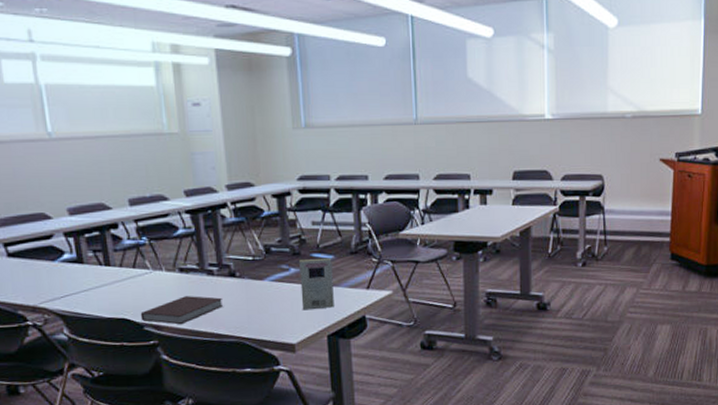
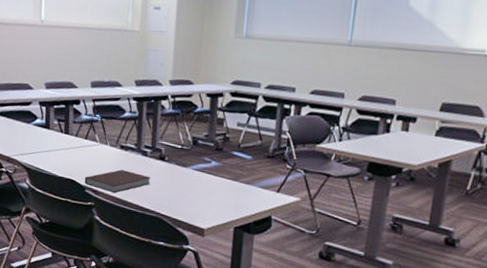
book: present [299,257,334,311] -> none [216,155,250,203]

